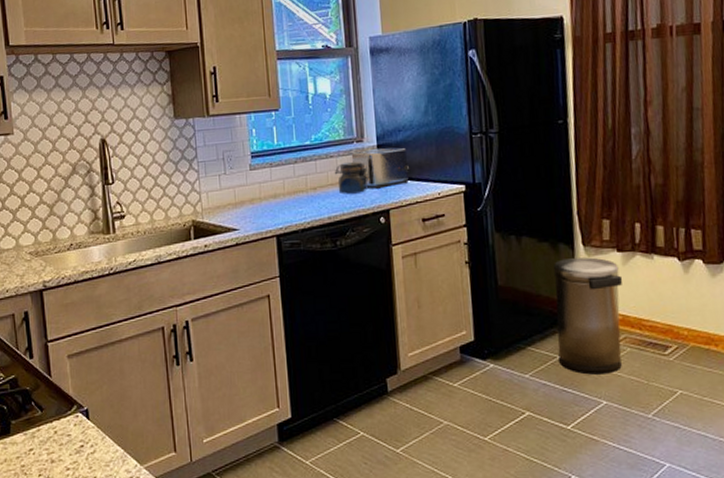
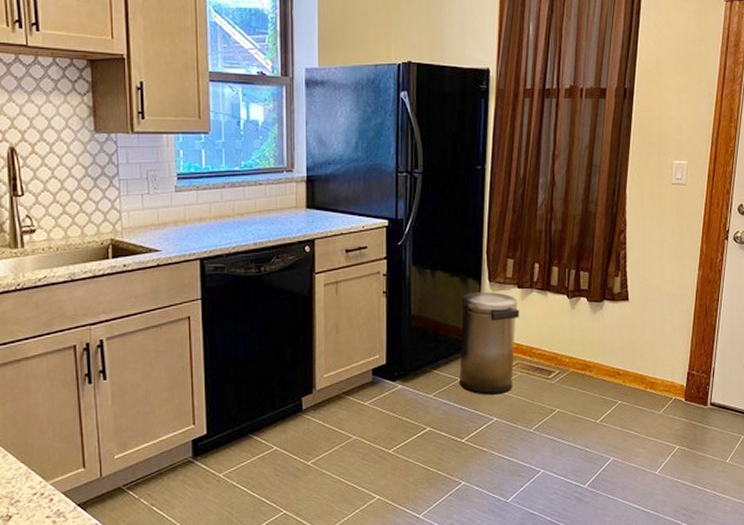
jar: present [334,161,370,196] -> none [262,190,297,223]
toaster: present [351,147,410,190] -> none [280,179,337,220]

